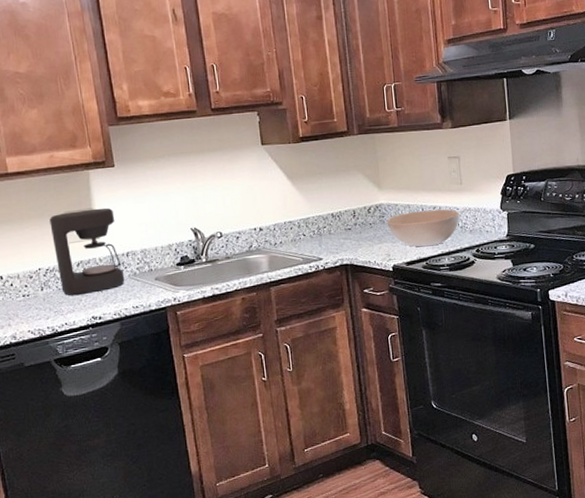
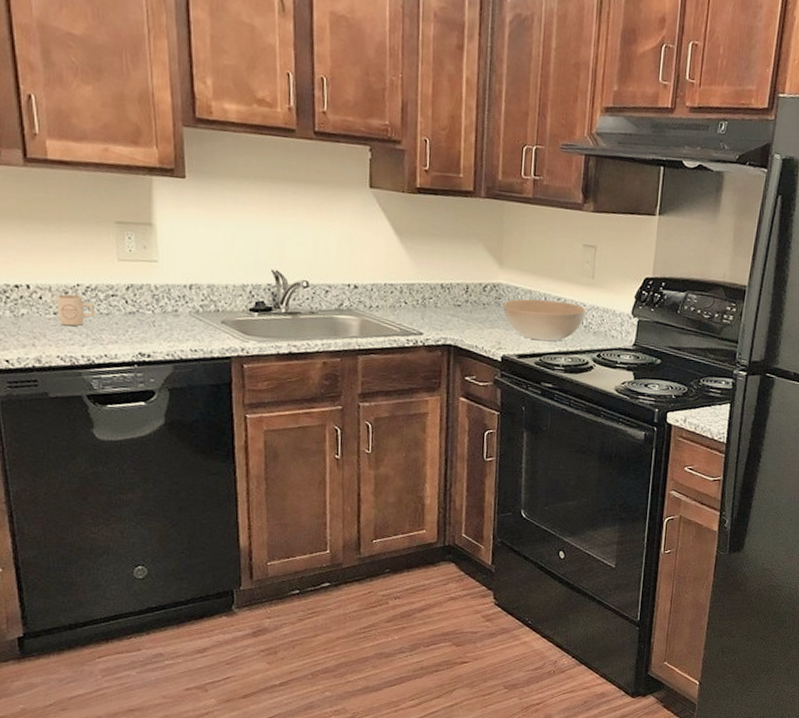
mug: none [23,277,54,305] -> present [56,294,94,327]
coffee maker: present [49,208,125,296] -> none [96,222,184,325]

